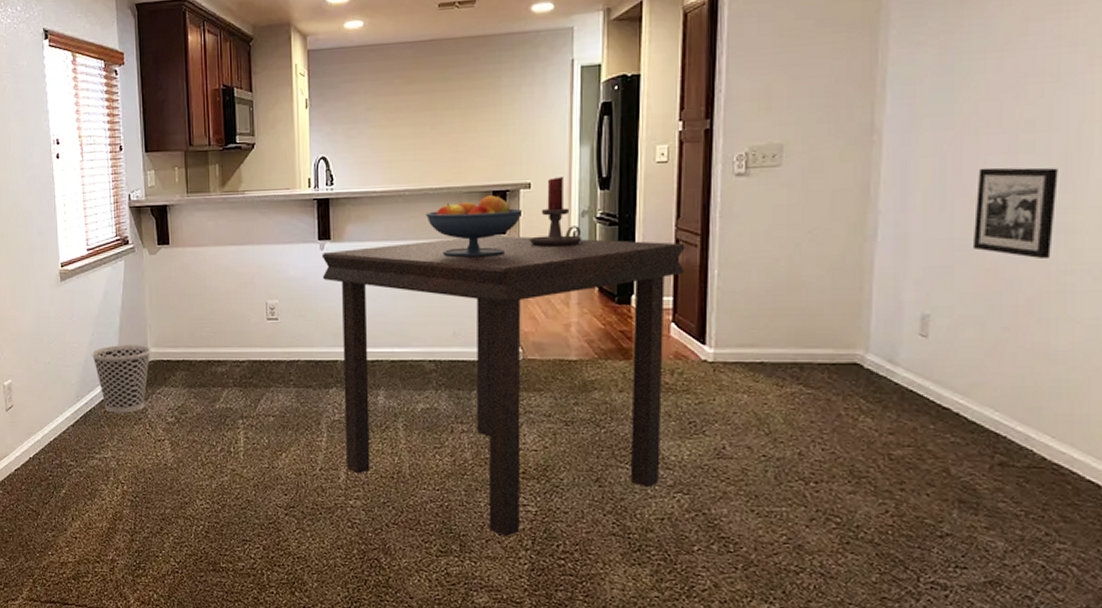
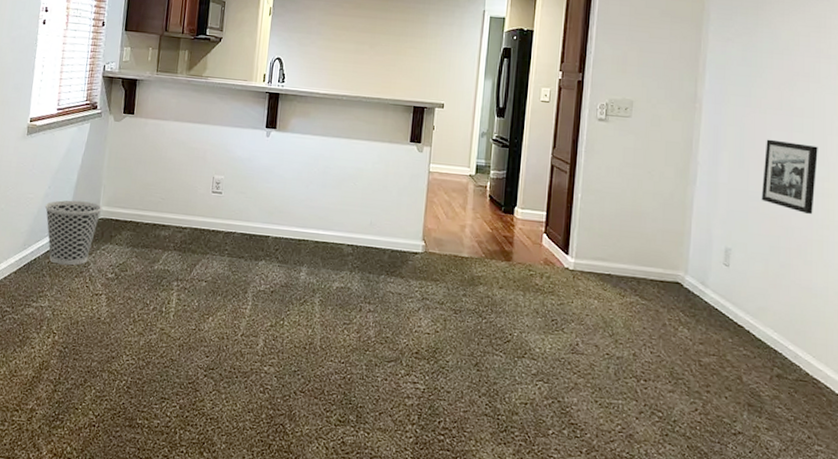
dining table: present [321,235,685,538] -> none [265,139,558,412]
fruit bowl: present [426,195,523,258] -> none [358,109,436,161]
candle holder: present [530,177,582,247] -> none [439,102,480,160]

